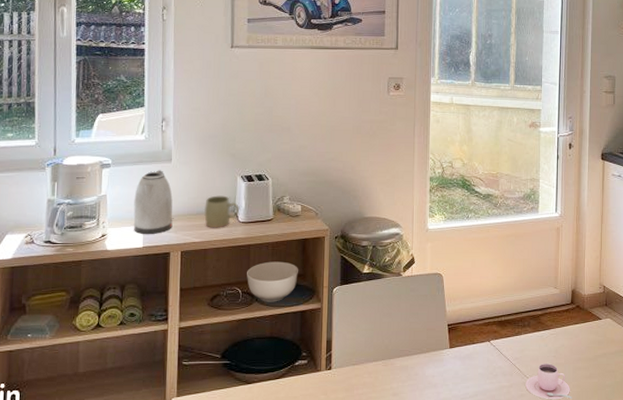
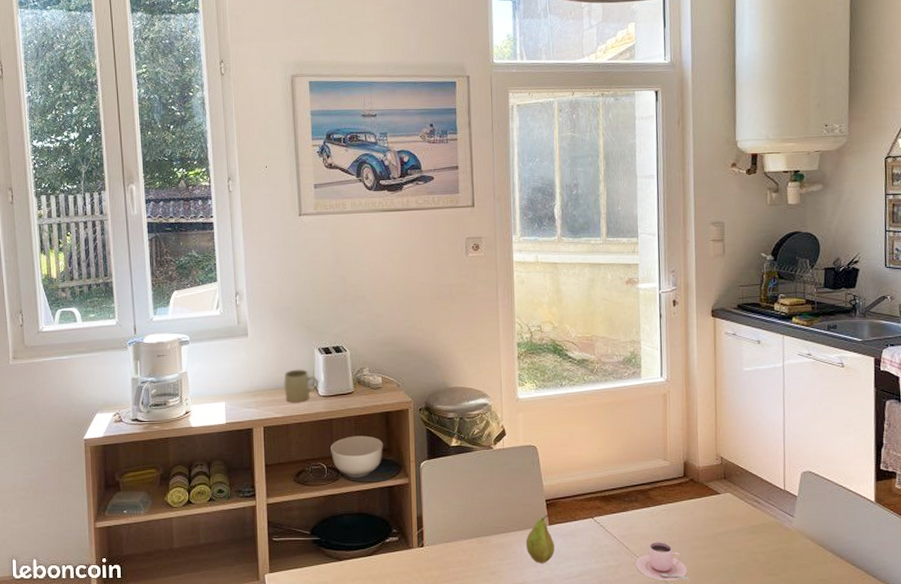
kettle: present [133,170,173,234] -> none [214,345,253,410]
fruit: none [427,338,453,384] -> present [525,514,554,563]

